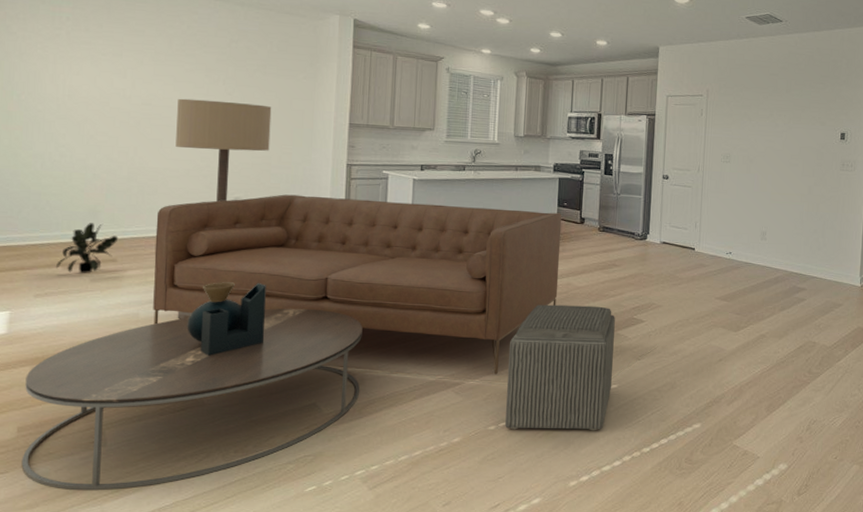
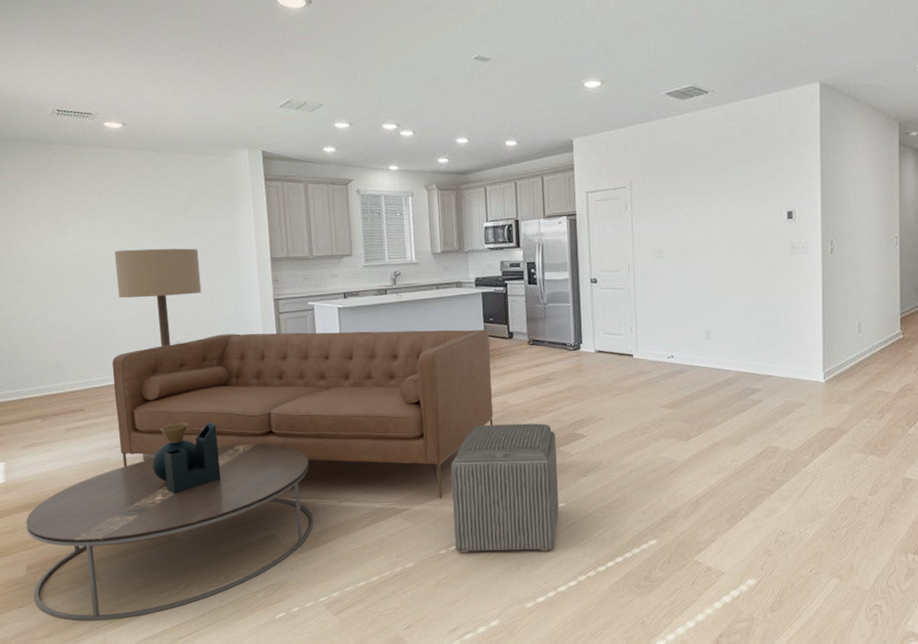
potted plant: present [55,223,119,273] -> none [35,376,83,424]

